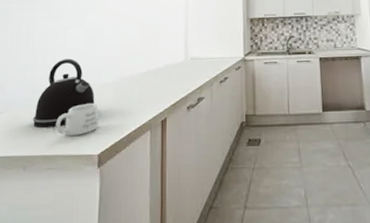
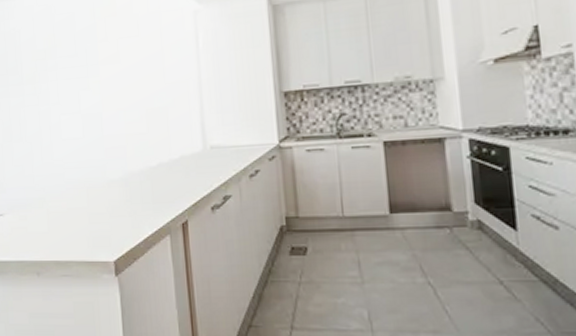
kettle: present [32,59,95,129] -> none [38,151,103,232]
mug: present [56,104,99,137] -> none [64,203,110,241]

